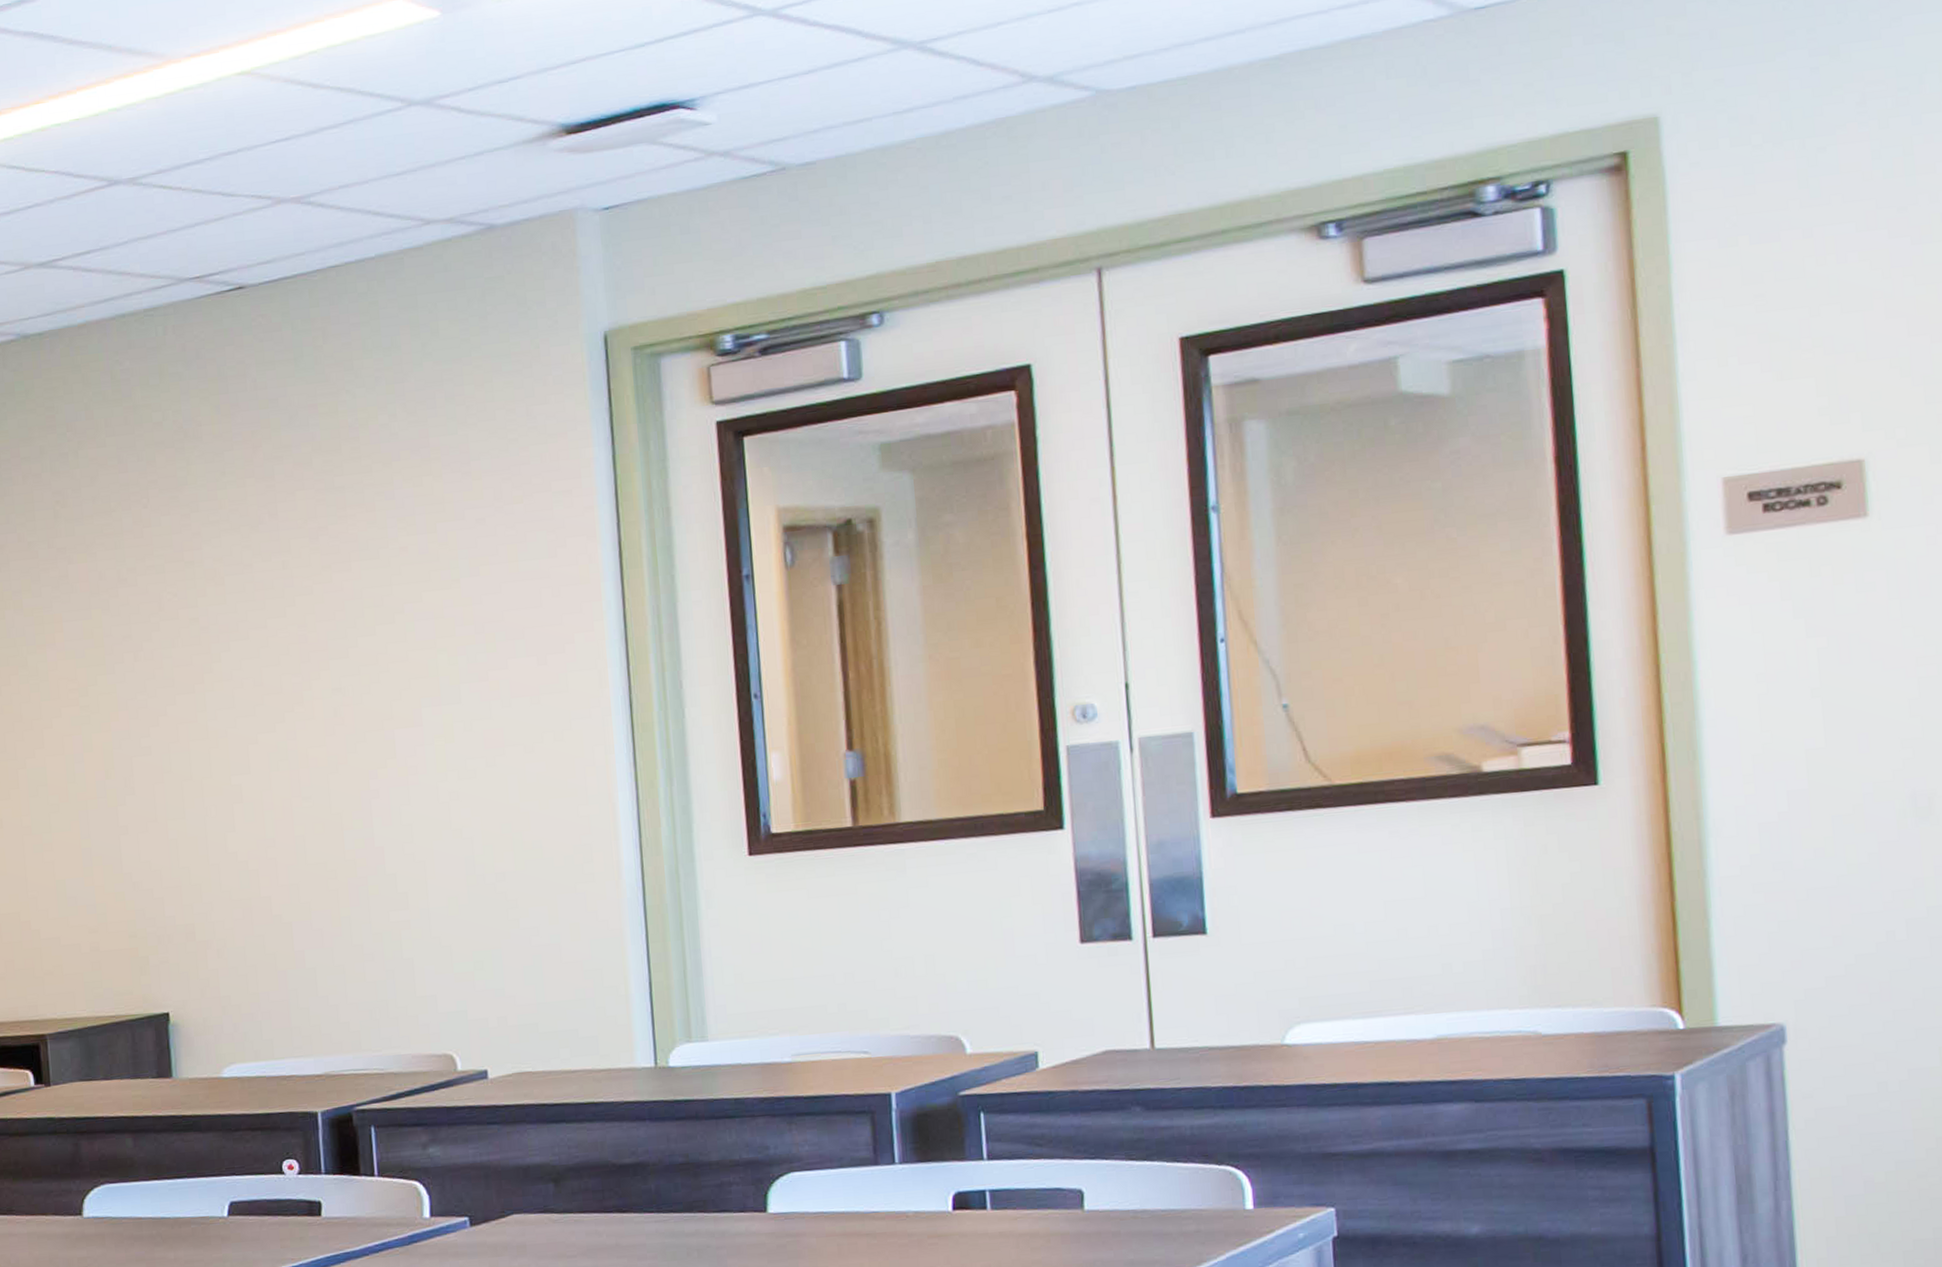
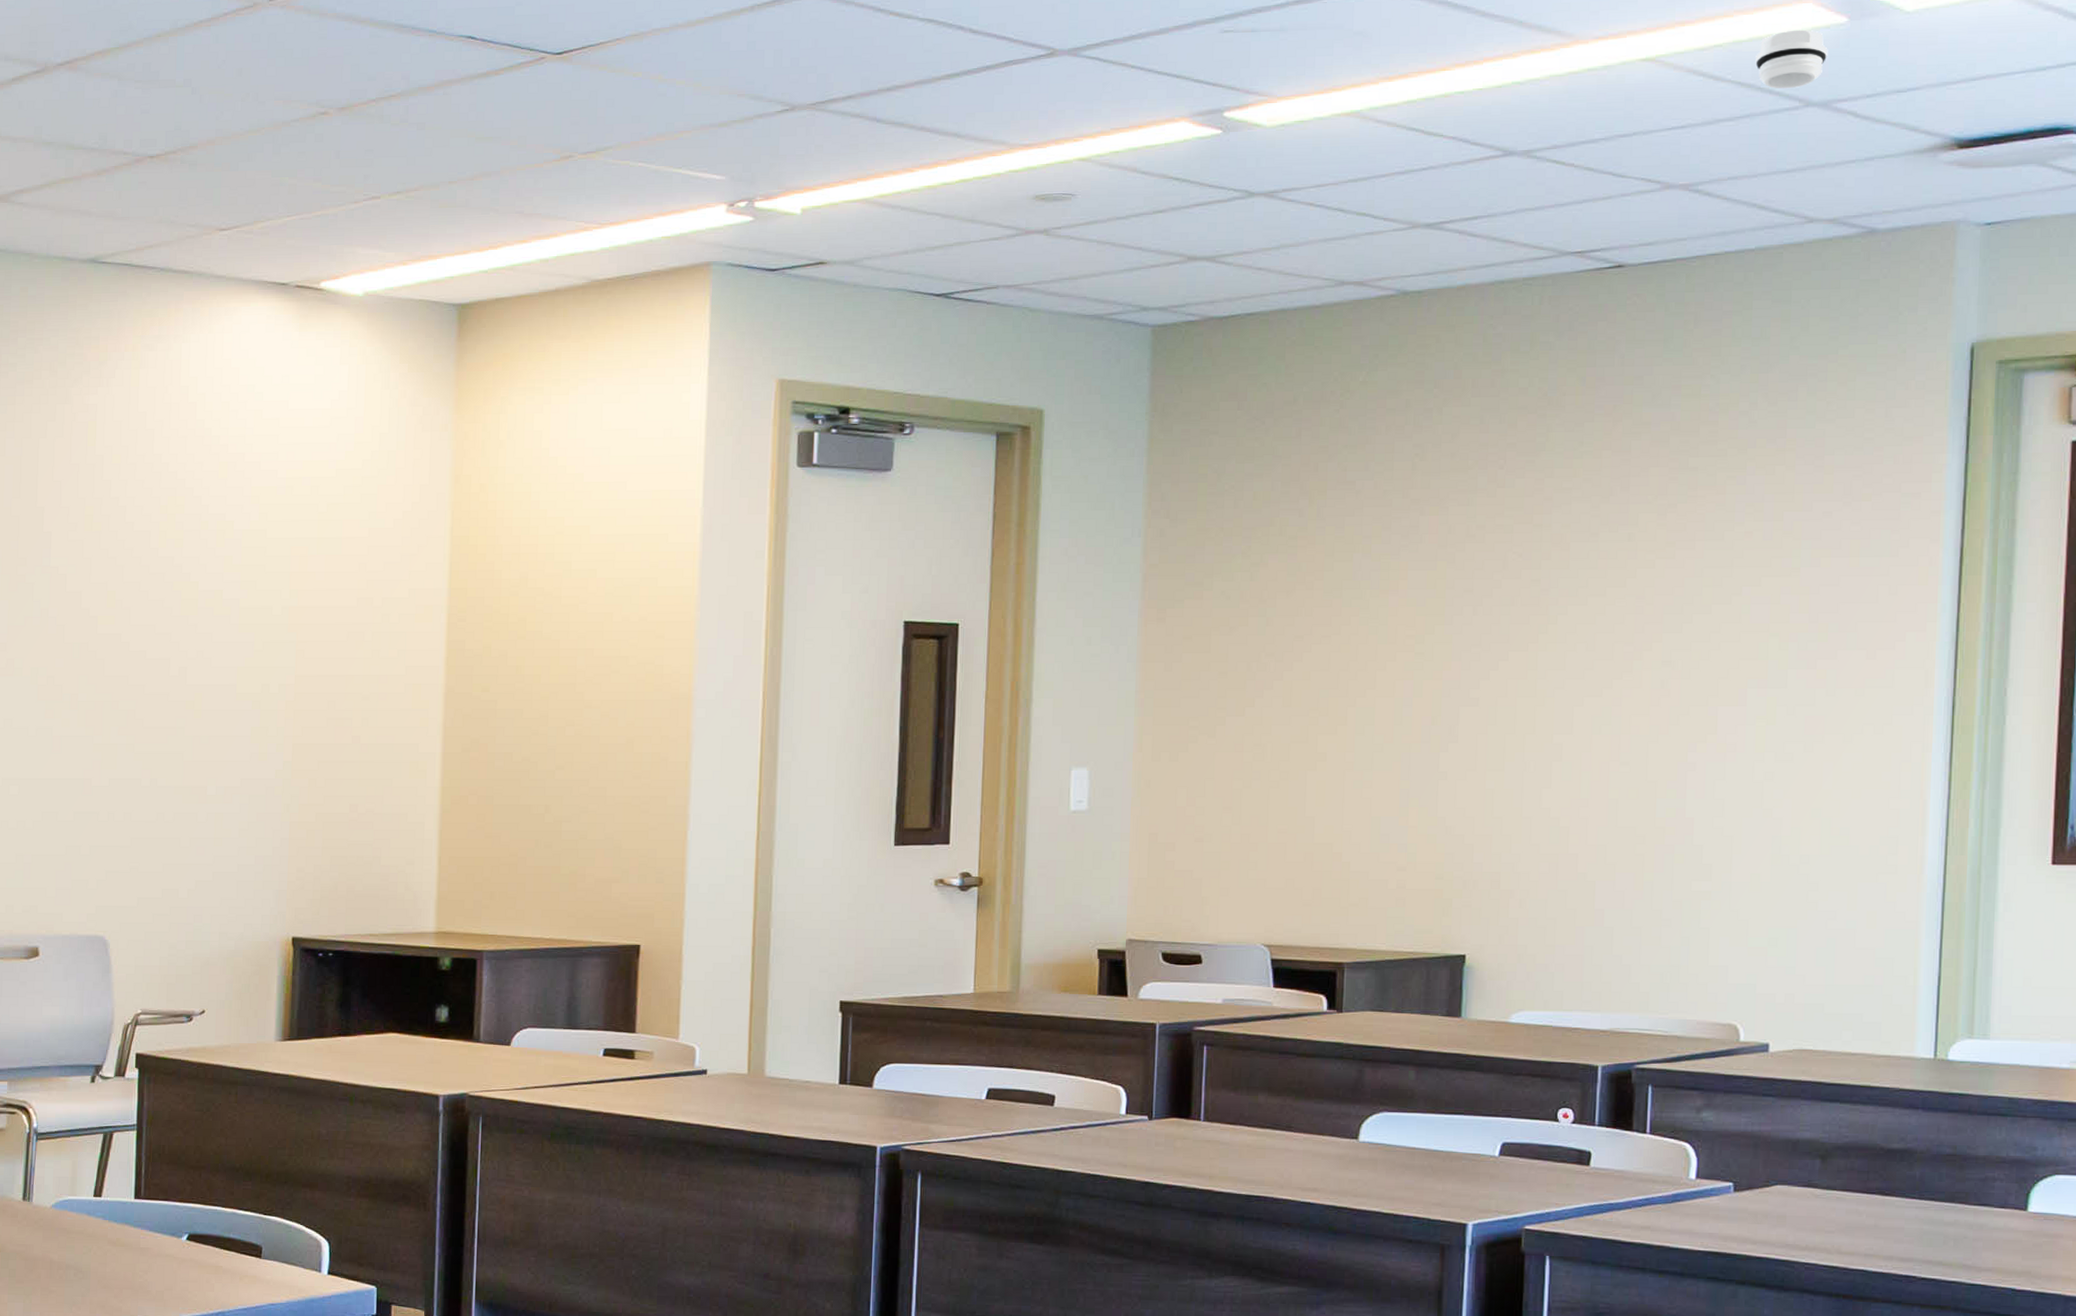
smoke detector: none [352,27,425,91] -> present [1755,29,1828,89]

